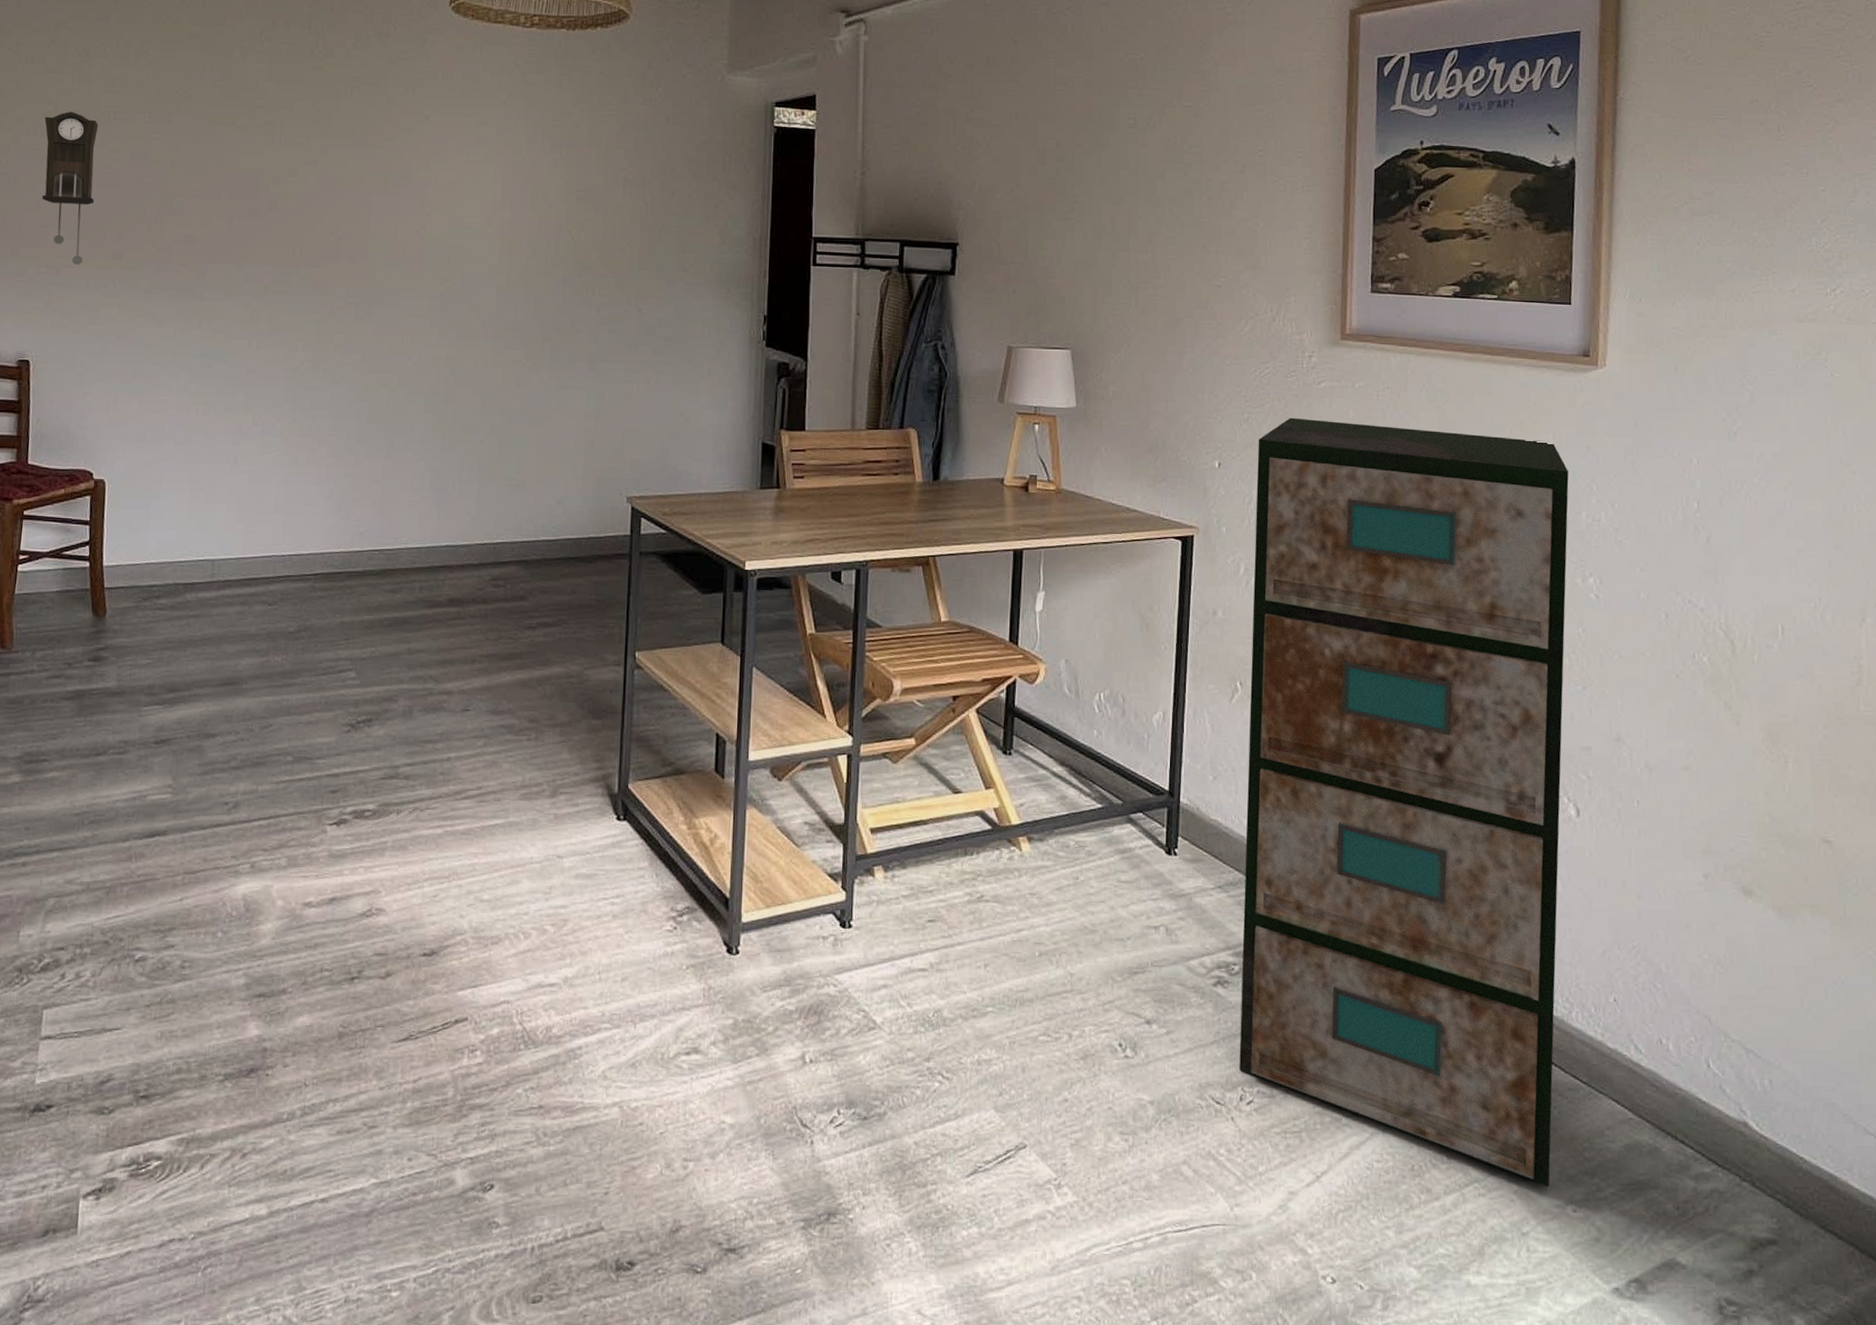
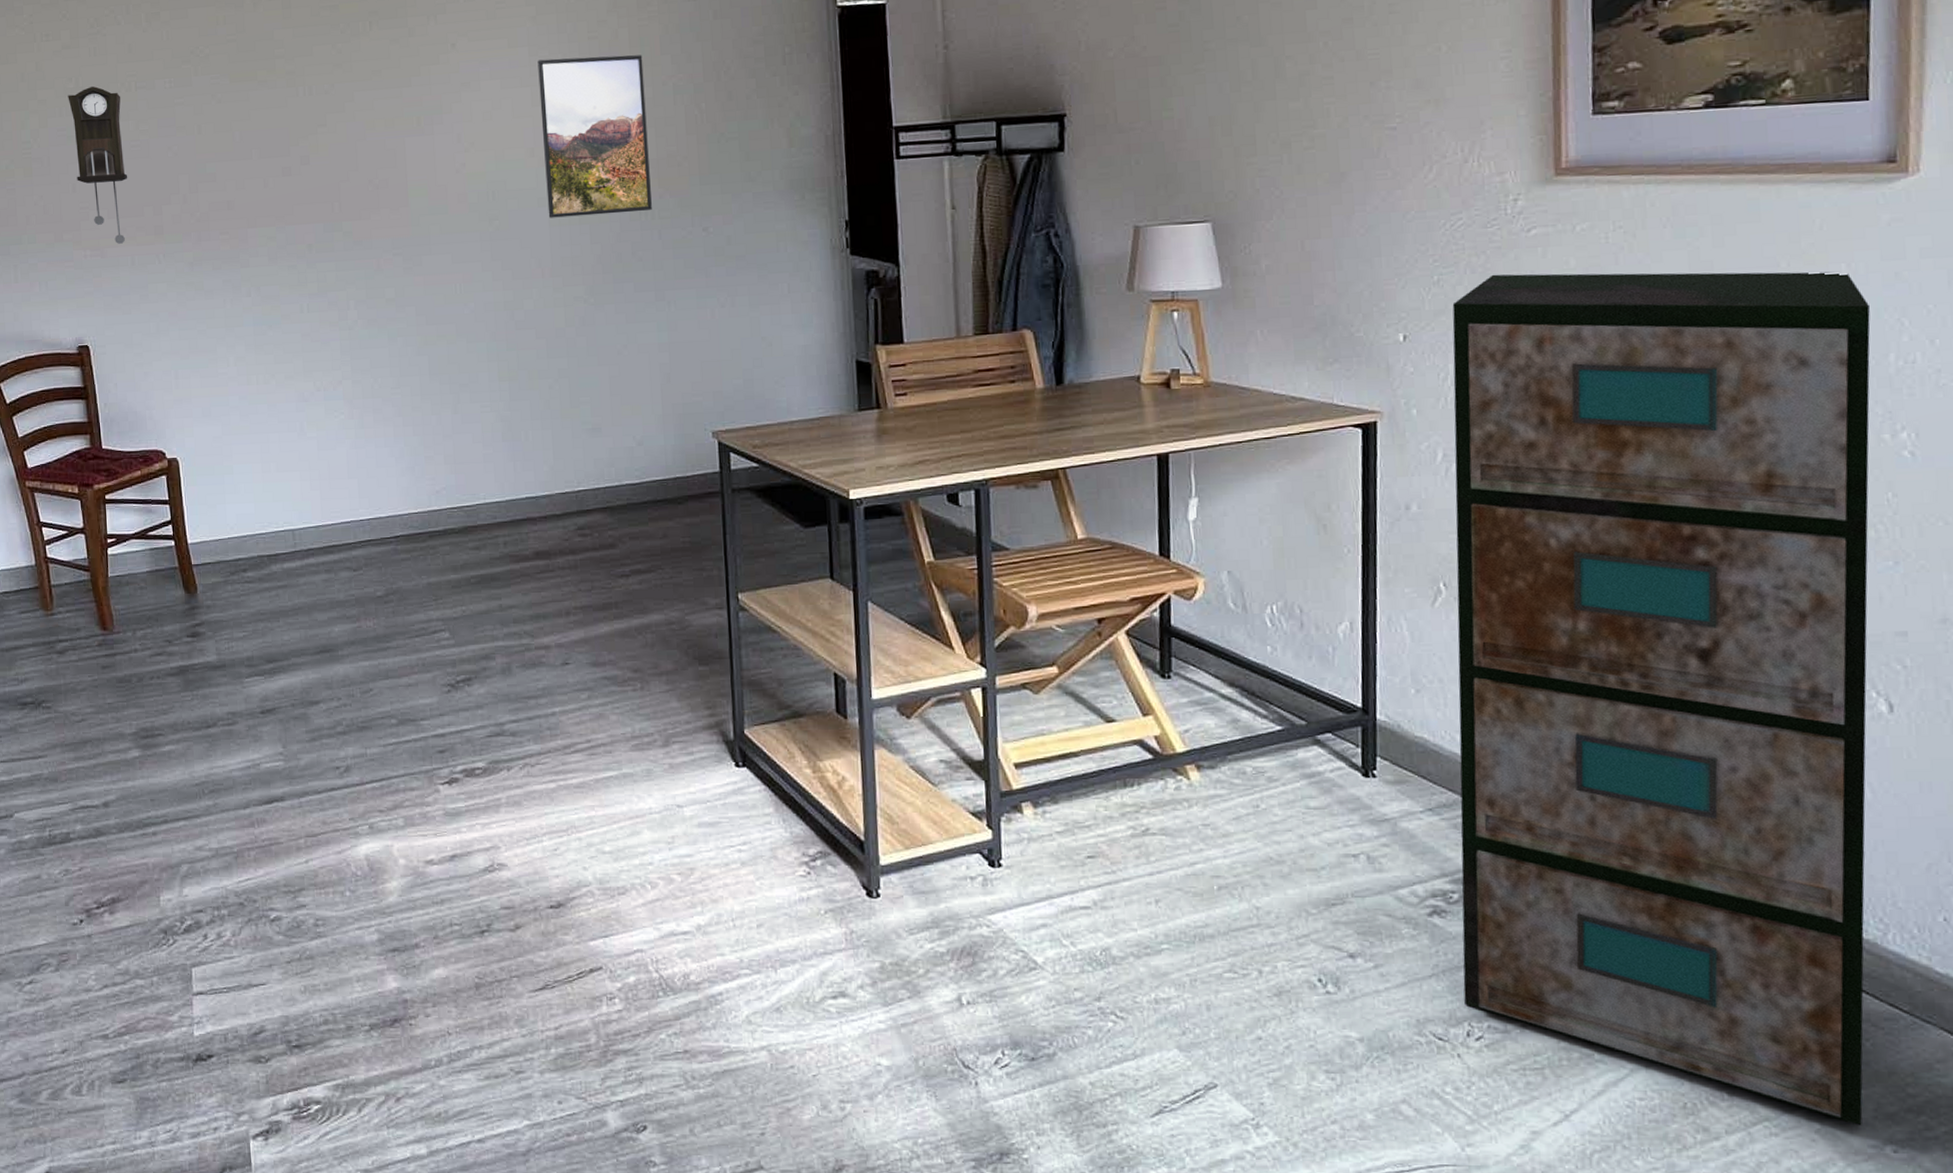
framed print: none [497,140,599,288] -> present [537,55,652,218]

